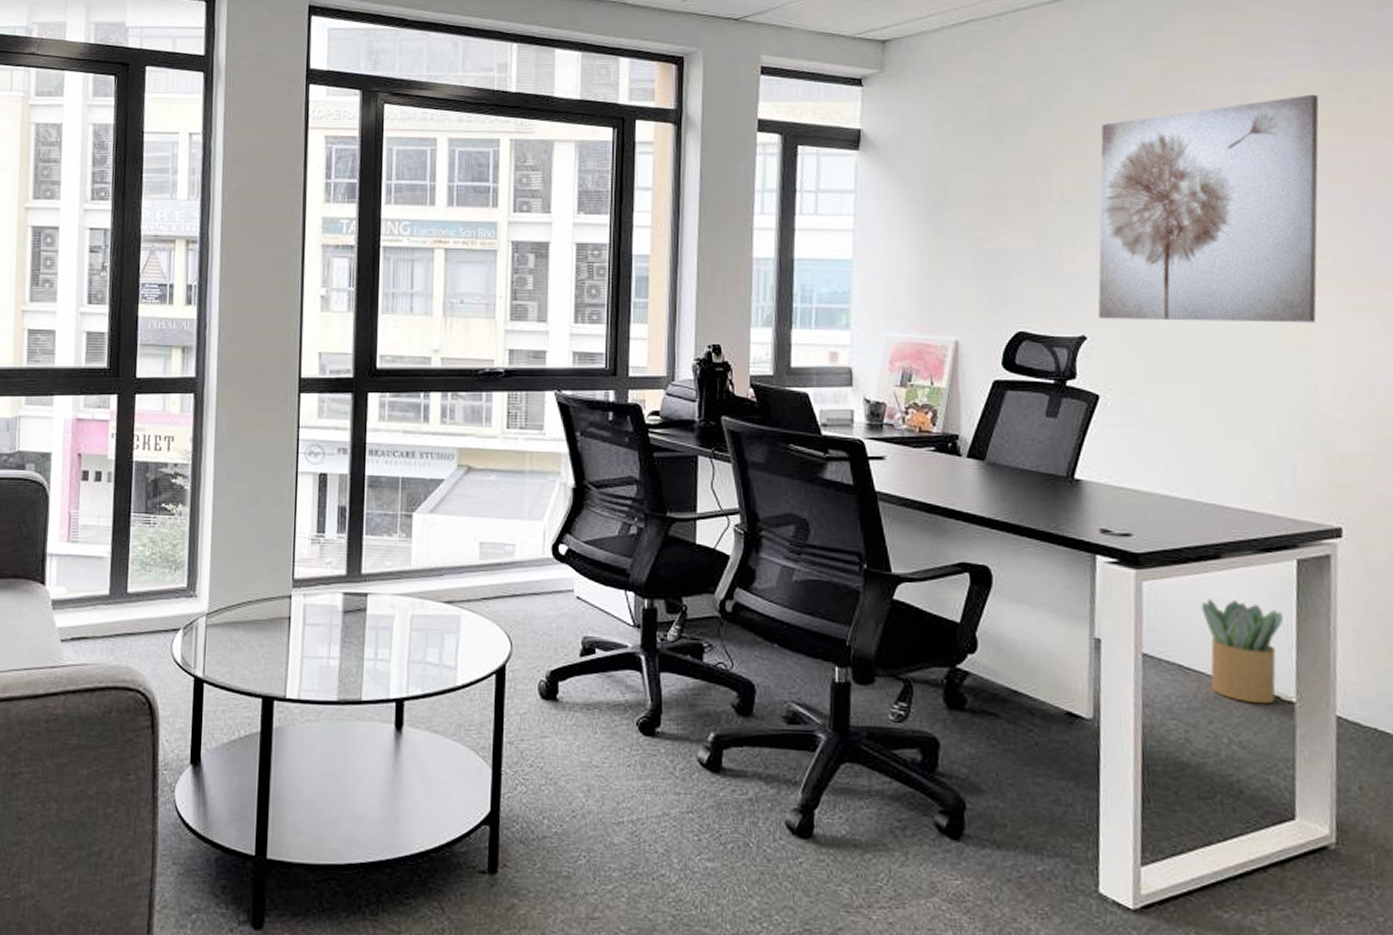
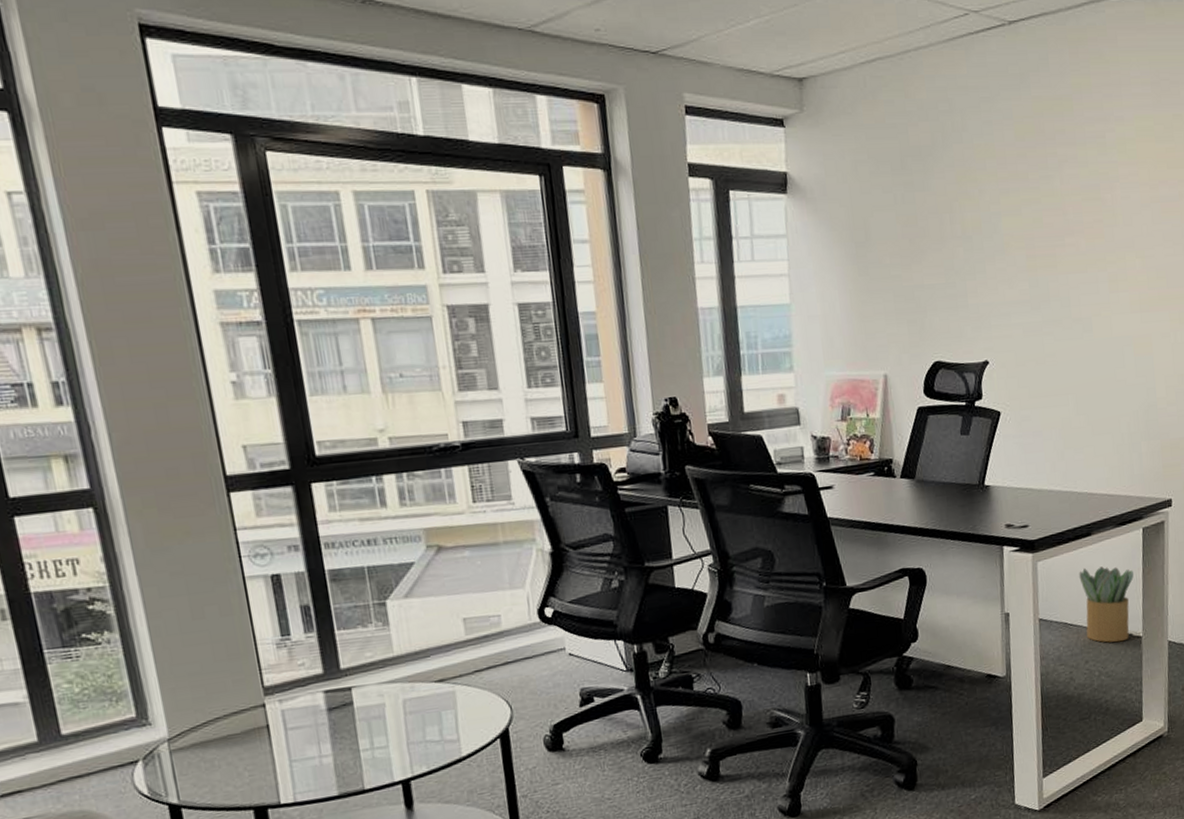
wall art: present [1098,94,1319,323] -> none [993,133,1156,345]

